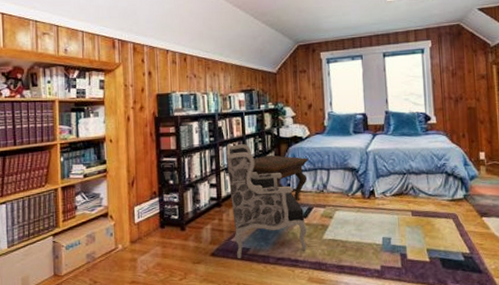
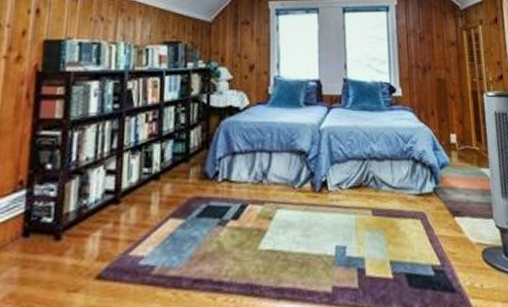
armchair: present [225,144,307,259] -> none [133,113,237,283]
side table: present [252,155,308,200] -> none [168,130,245,194]

